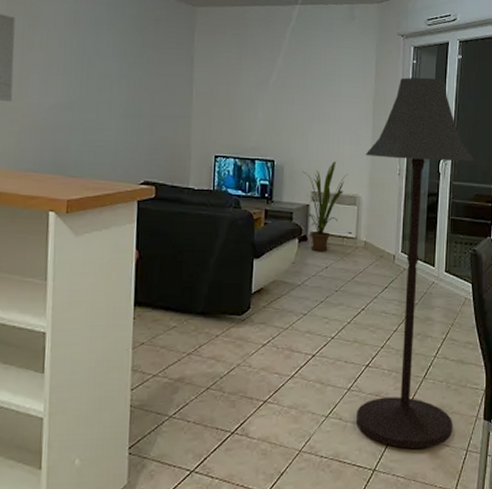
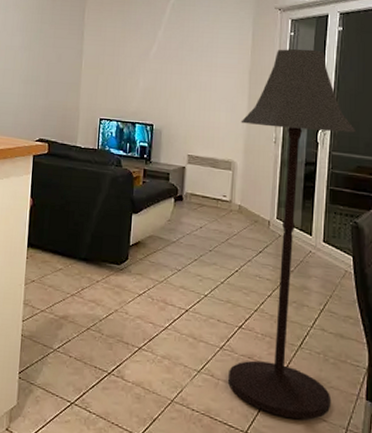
house plant: present [302,161,348,252] -> none [179,127,223,213]

